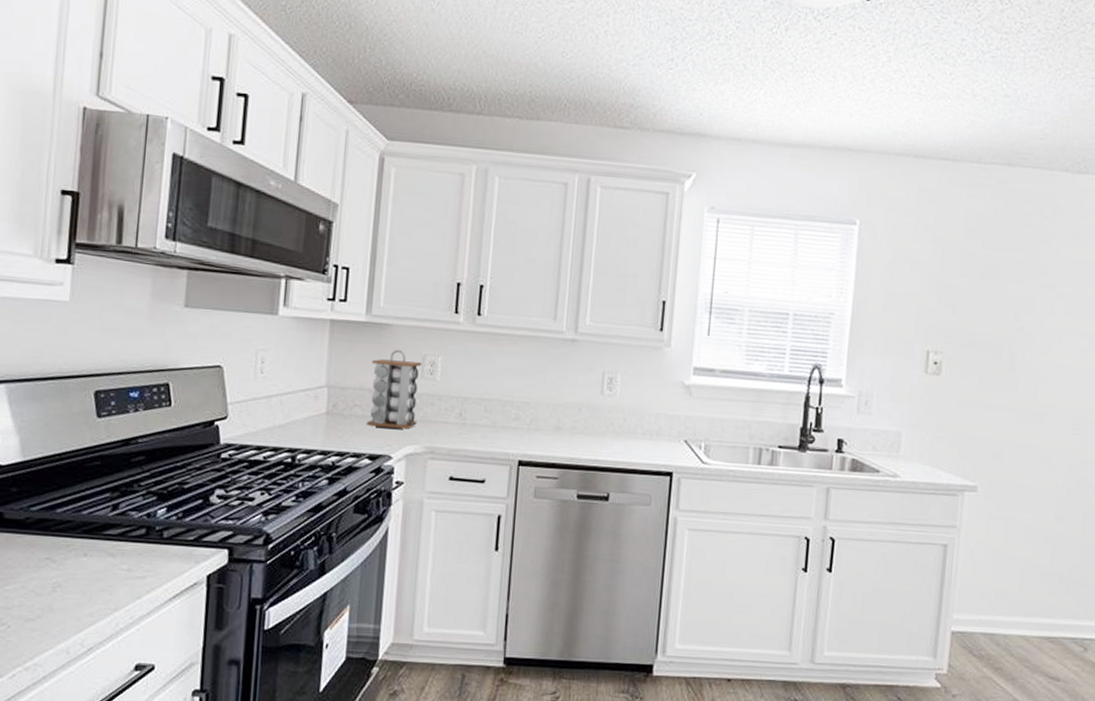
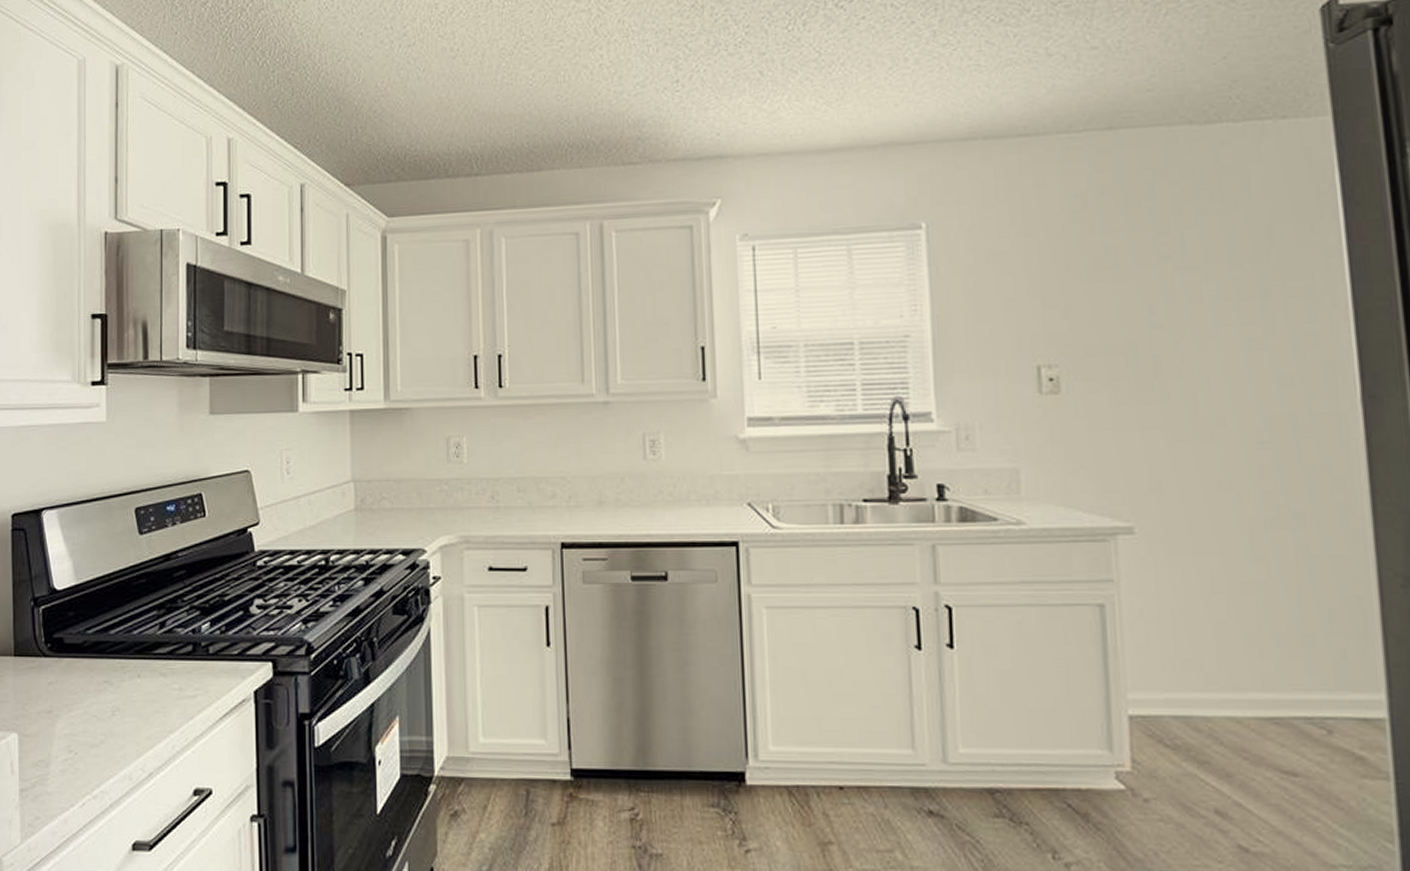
spice rack: present [367,349,422,430] -> none [395,433,448,521]

